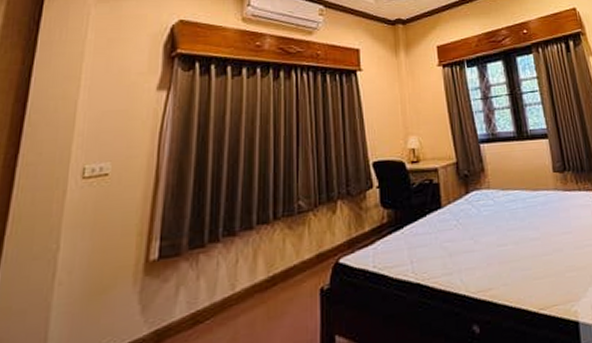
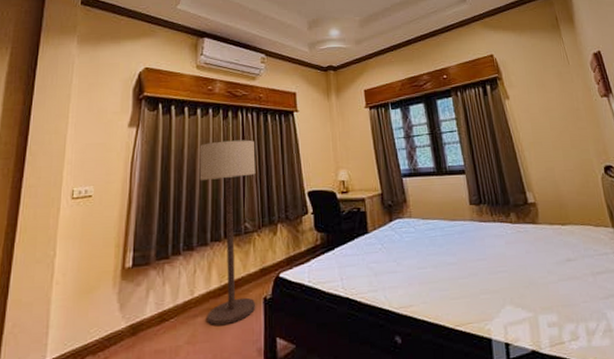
floor lamp: none [244,103,312,326] -> present [199,140,256,326]

